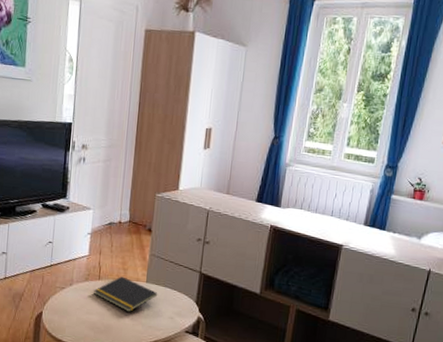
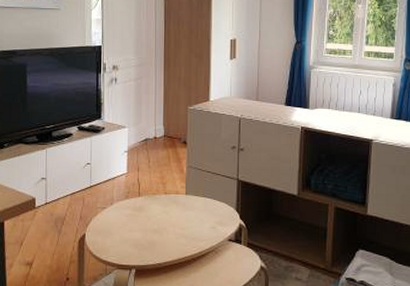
notepad: present [94,276,158,313] -> none [135,191,198,226]

